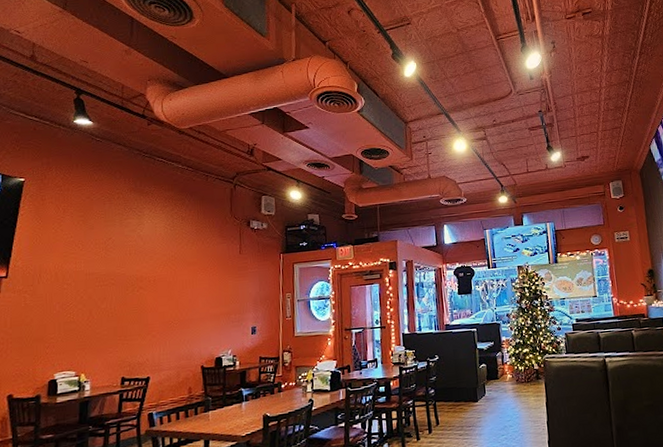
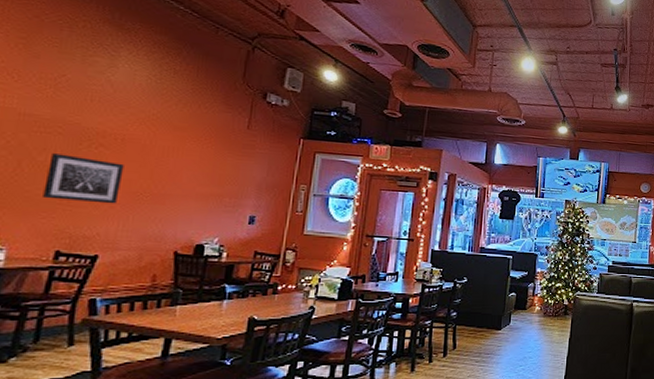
wall art: none [108,300,158,337] -> present [43,153,124,204]

